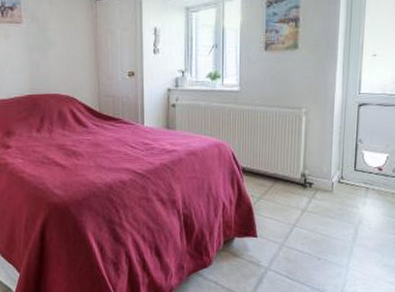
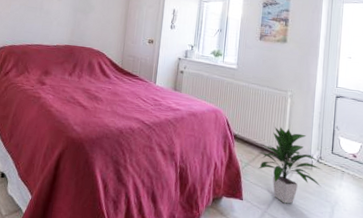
indoor plant: none [271,150,344,233] -> present [258,127,323,204]

